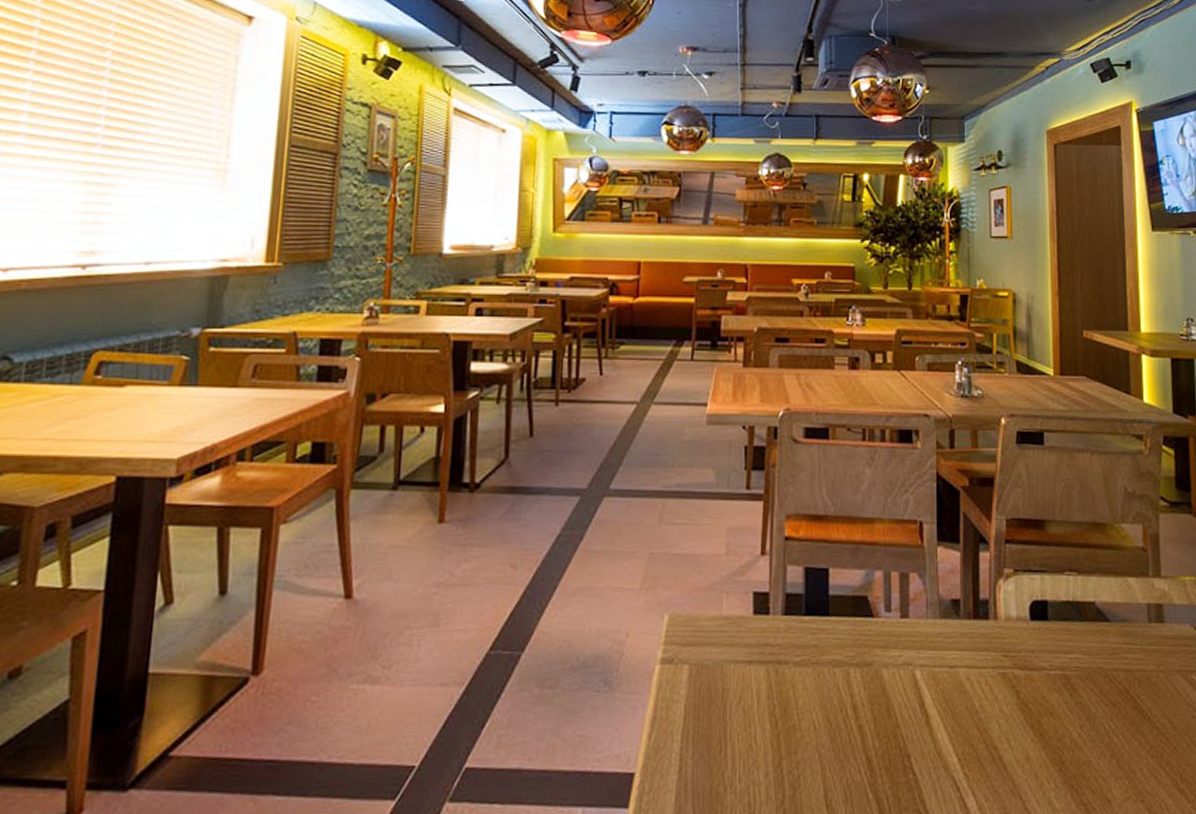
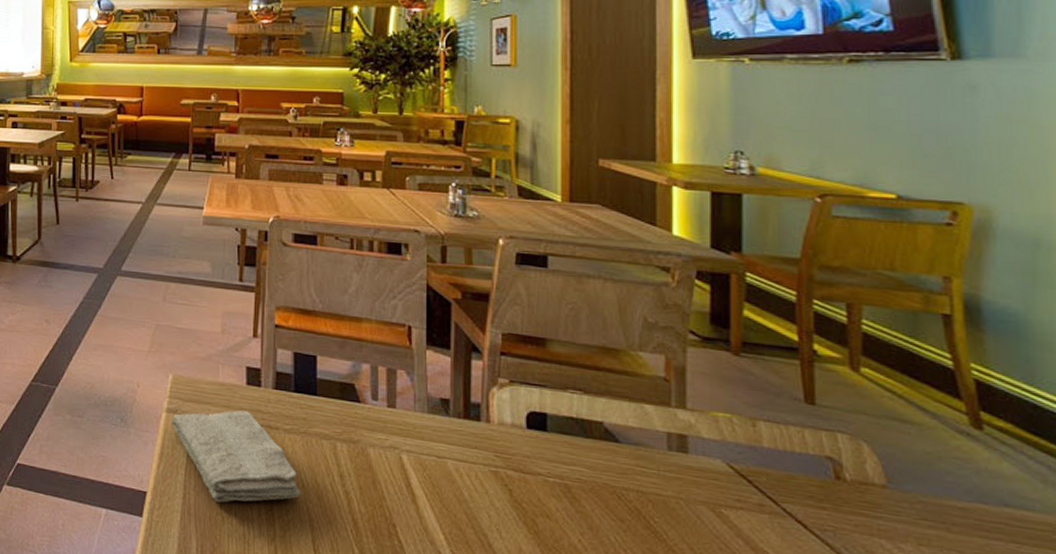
washcloth: none [665,647,812,769] -> present [170,410,301,503]

